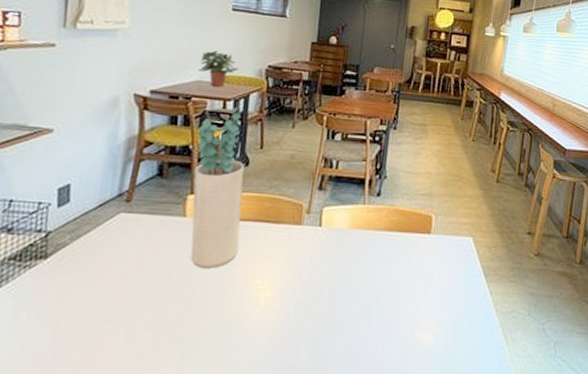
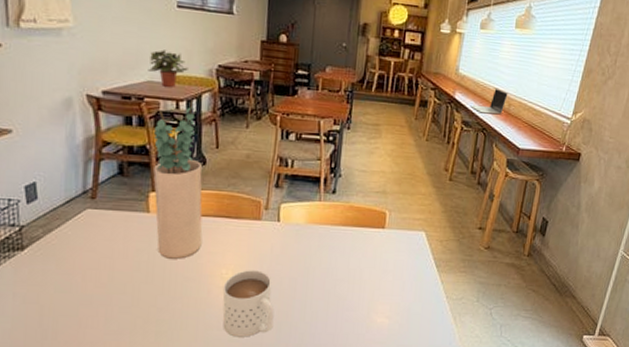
mug: none [254,280,311,359] -> present [222,270,274,337]
laptop: none [516,89,552,115] -> present [470,89,508,115]

